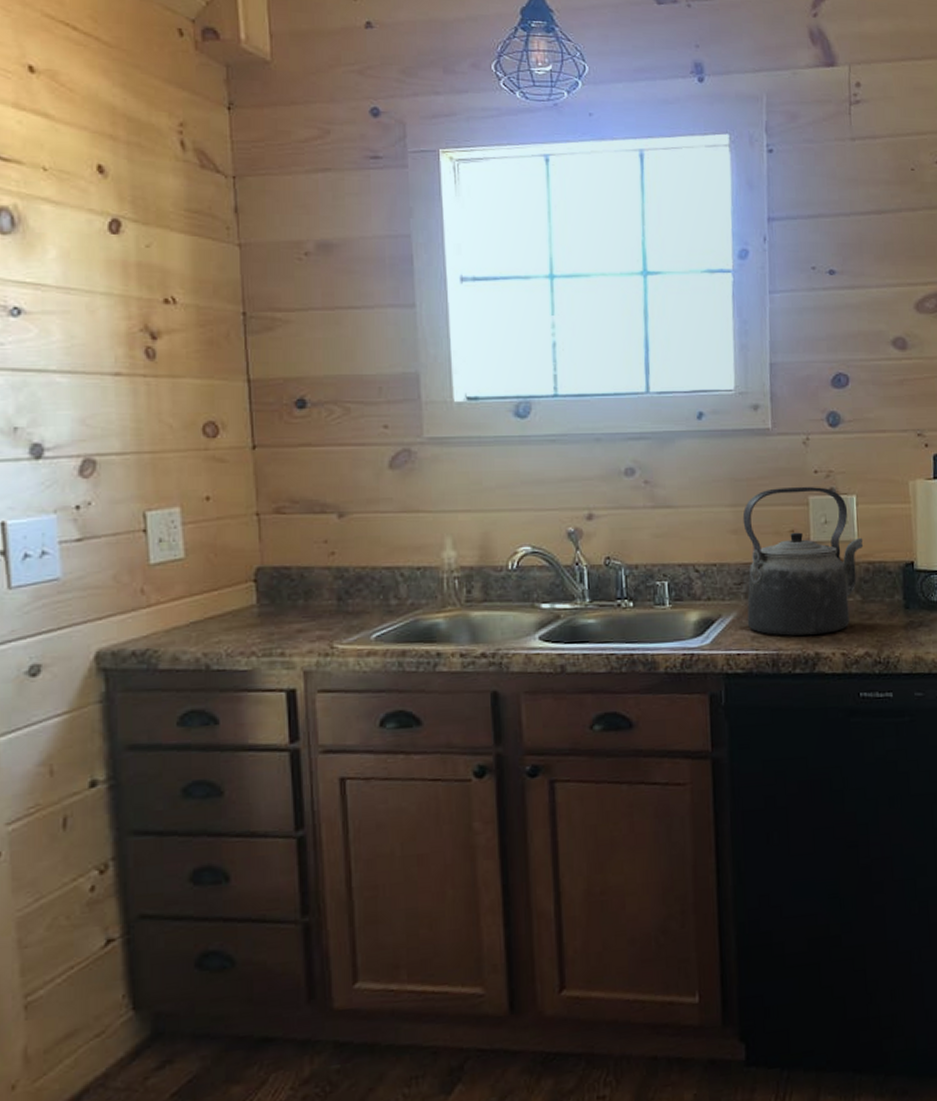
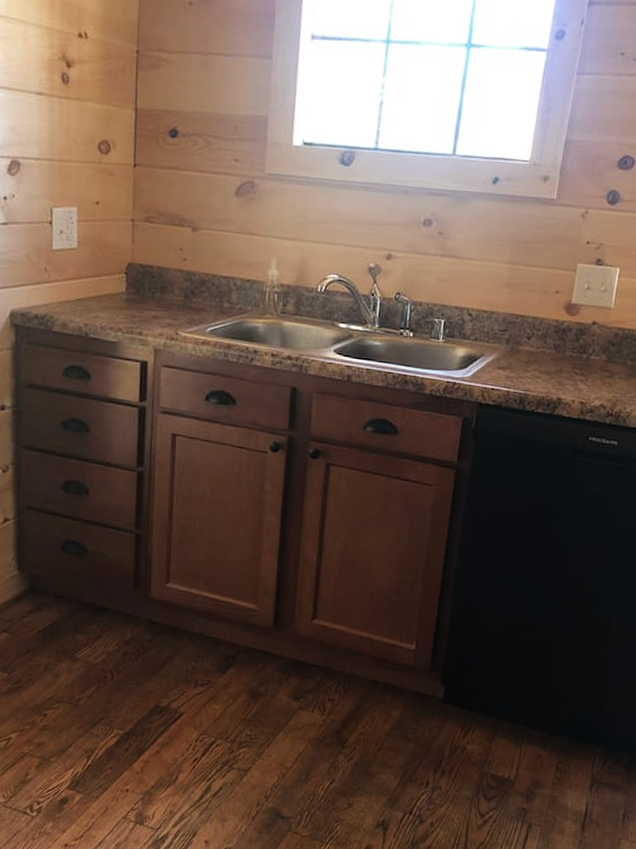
kettle: present [742,487,864,636] -> none [504,252,619,384]

